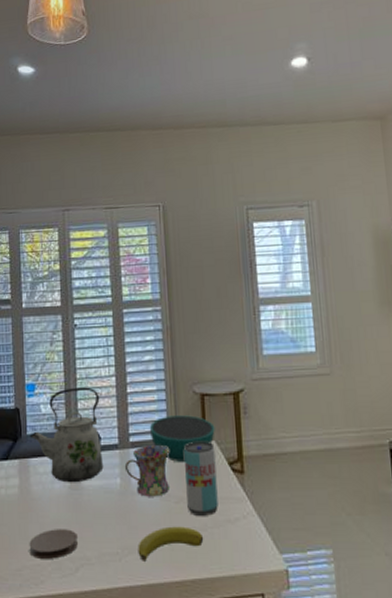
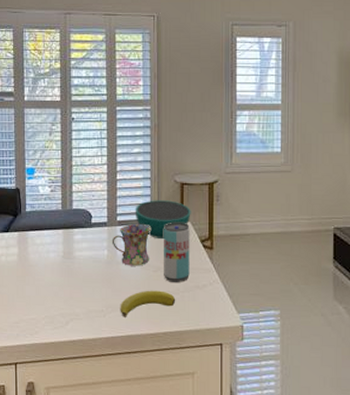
kettle: present [29,387,104,483] -> none [28,173,93,253]
coaster: present [29,529,78,559] -> none [26,290,68,314]

